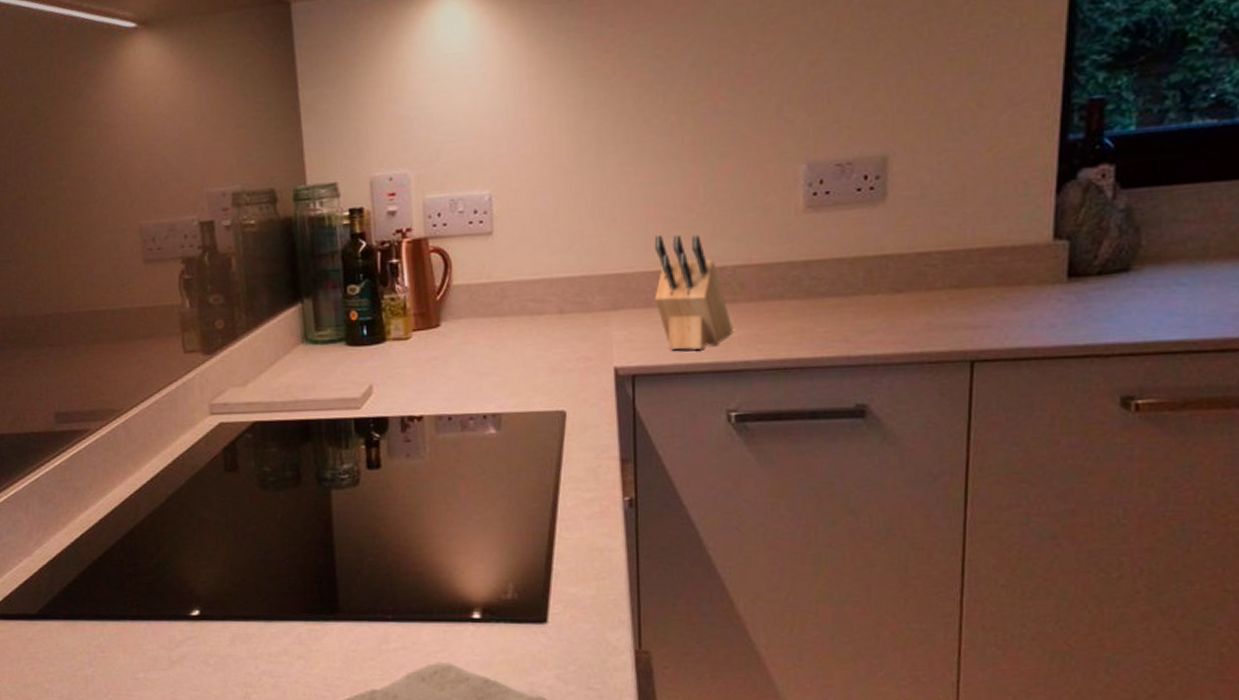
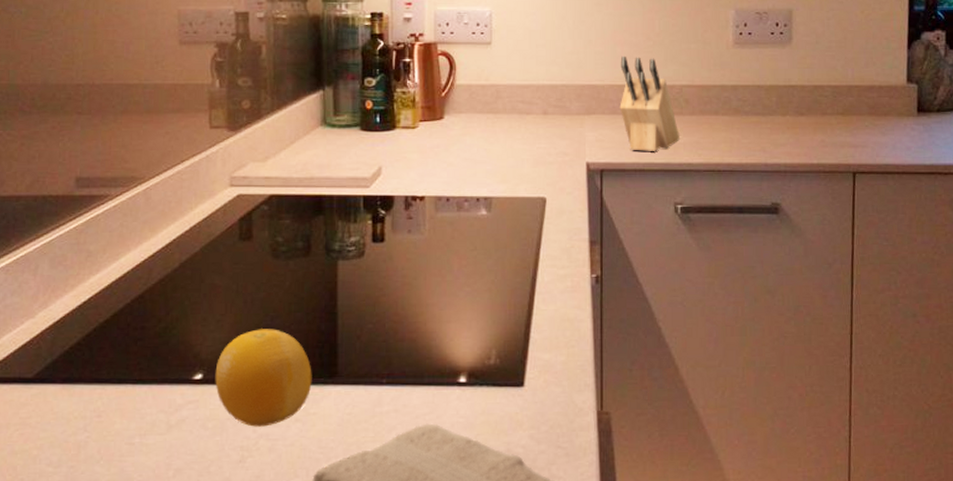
fruit: none [212,563,313,664] -> present [215,329,312,427]

